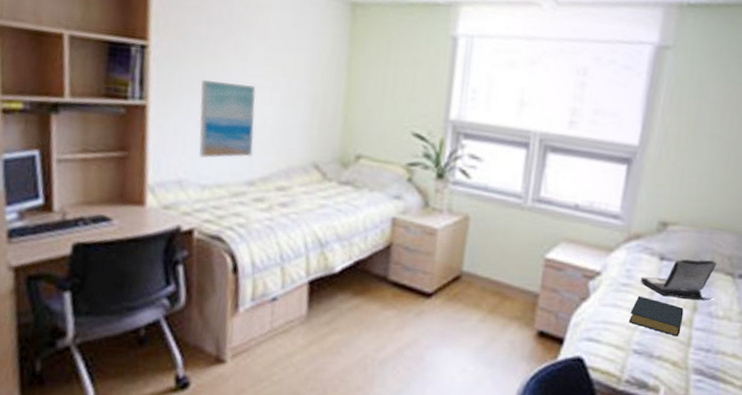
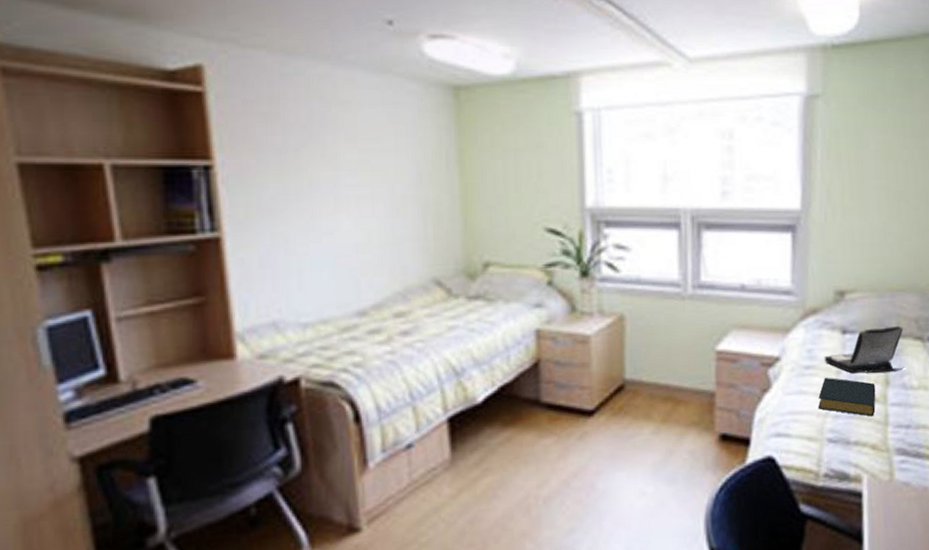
wall art: present [199,80,256,158] -> none [284,198,359,292]

